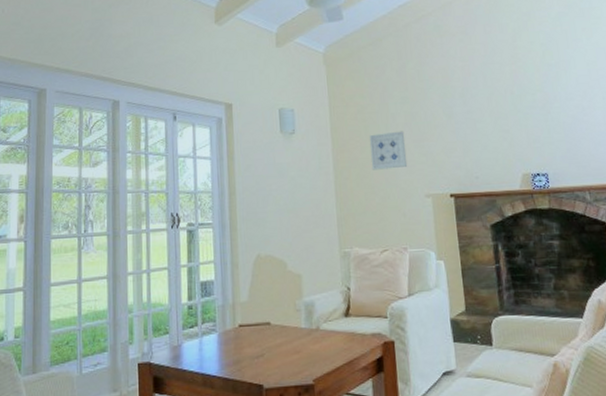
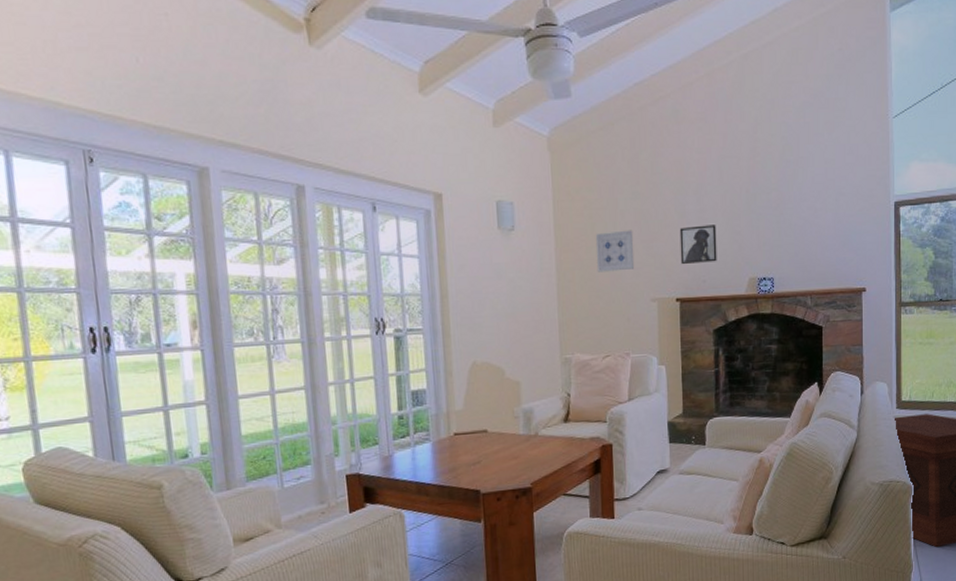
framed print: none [449,124,489,161] -> present [679,225,717,264]

